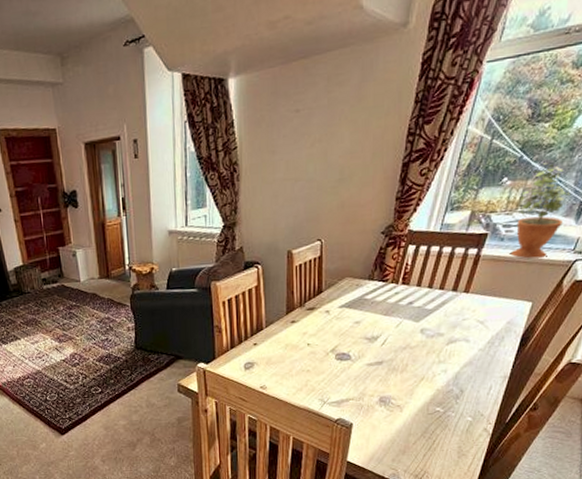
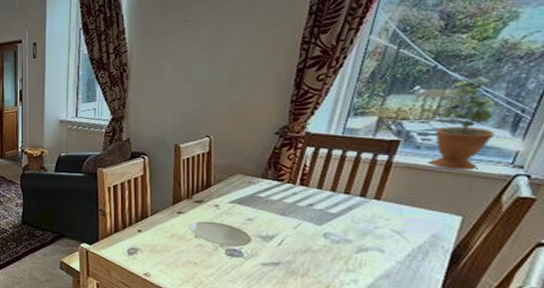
plate: none [303,327,359,351] -> present [191,221,252,247]

